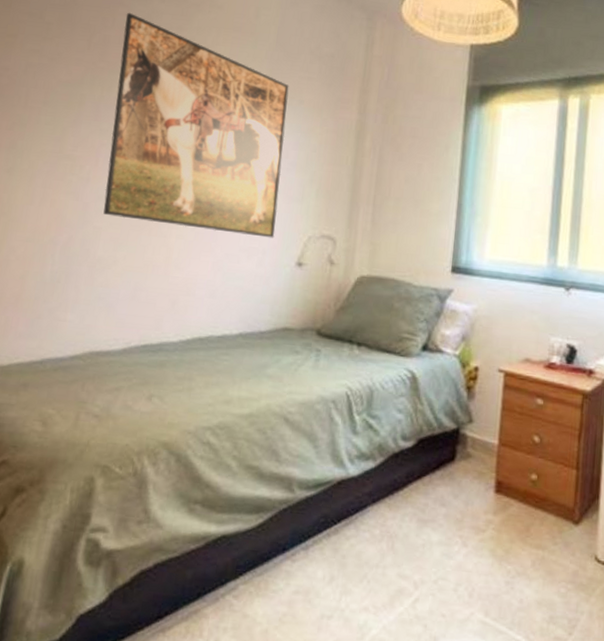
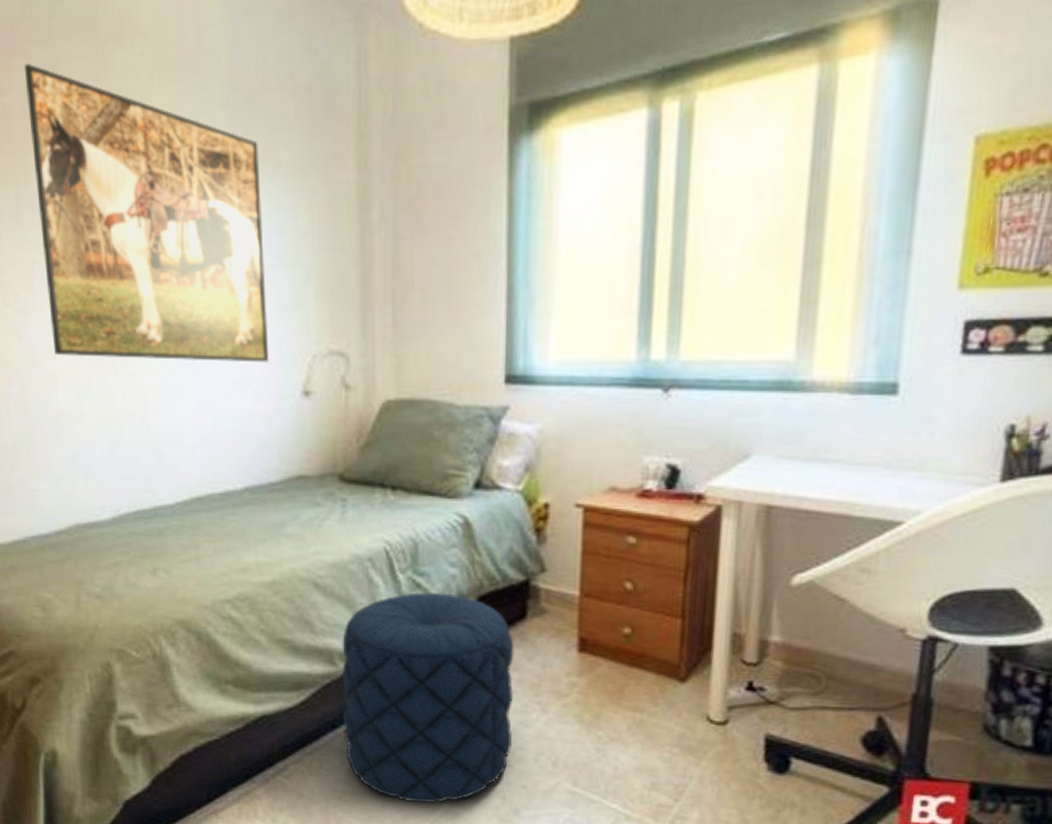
pouf: none [291,432,444,629] -> present [342,591,514,804]

